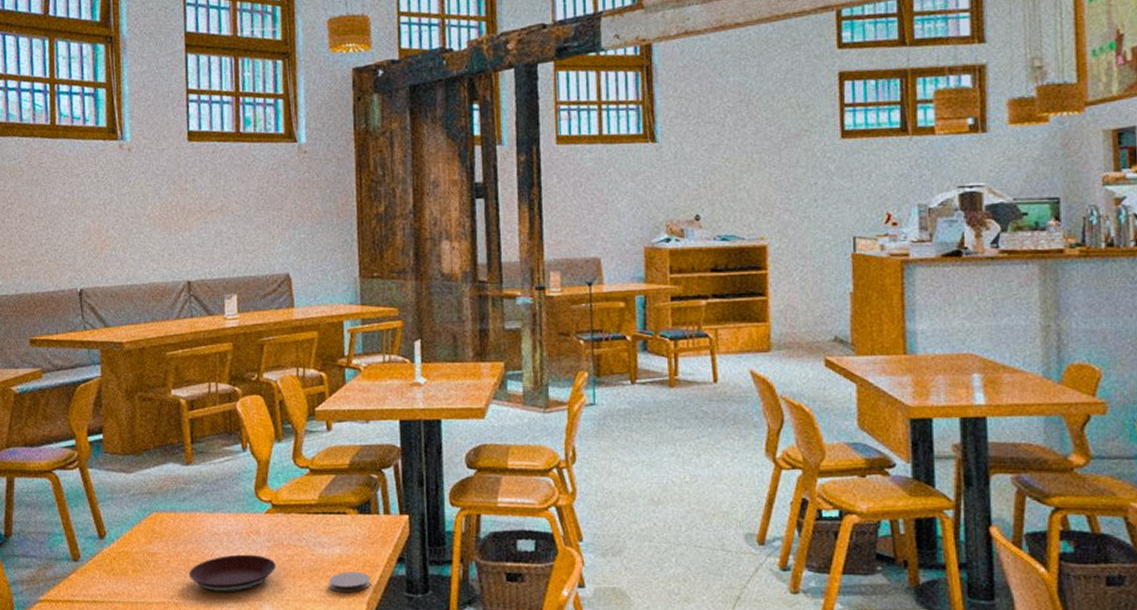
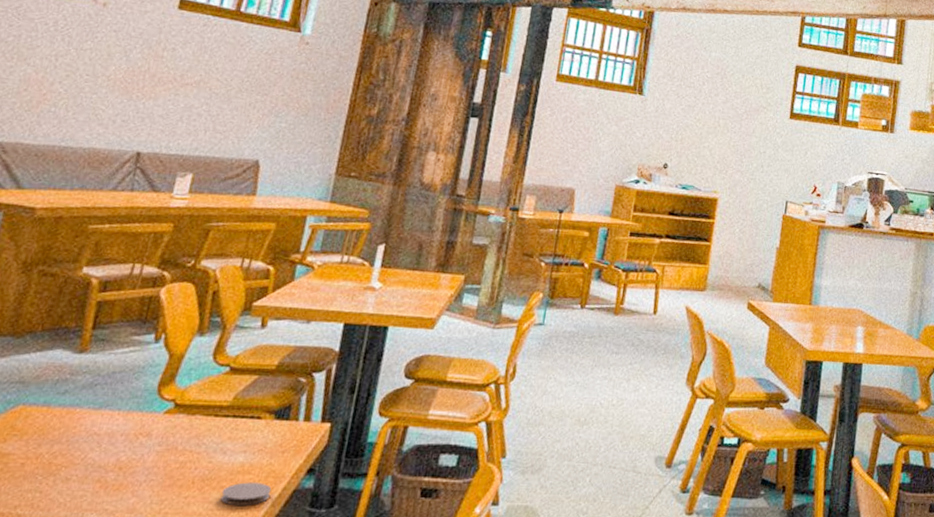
plate: present [188,554,276,592] -> none [45,458,163,503]

